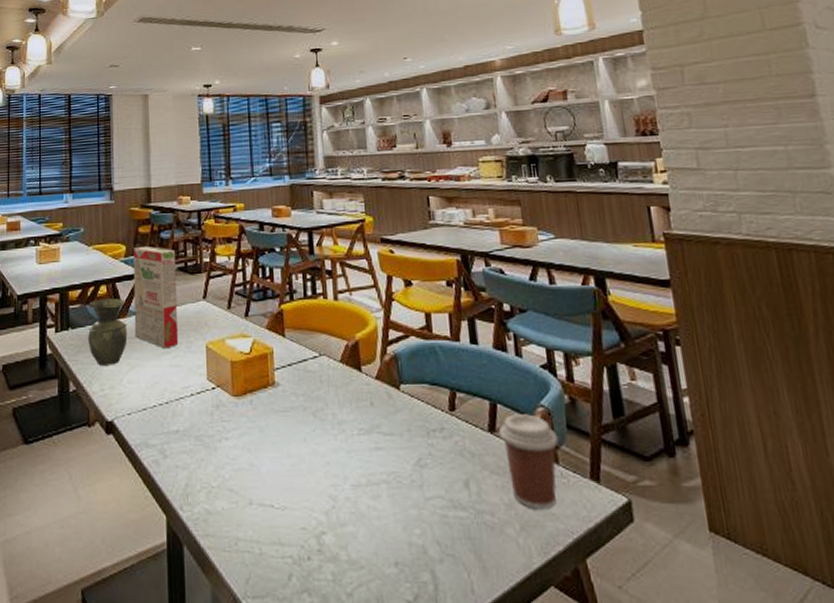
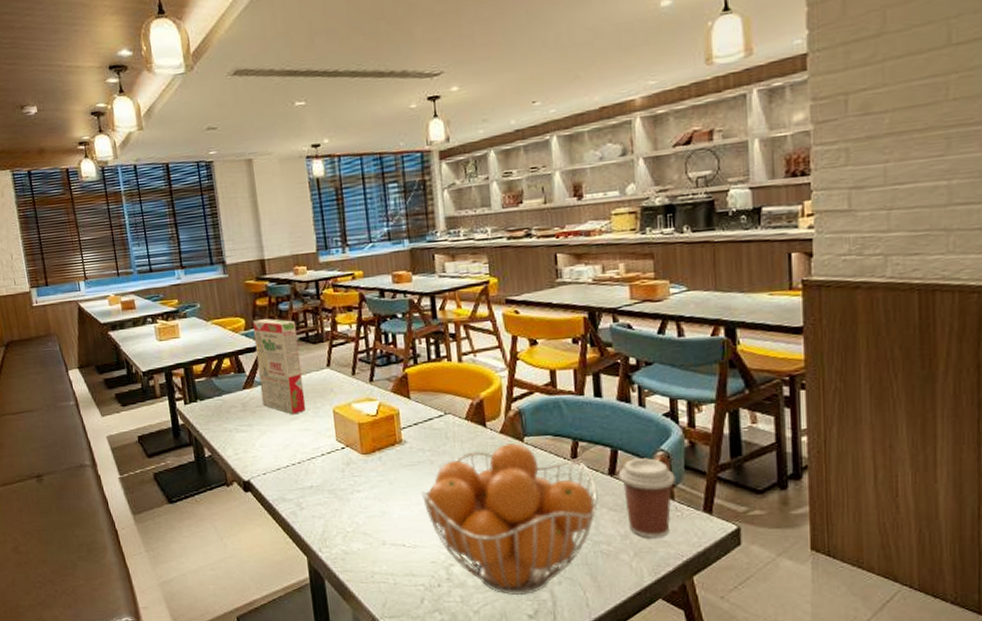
vase: present [88,298,128,365] -> none [214,370,256,433]
fruit basket: none [292,391,479,576] -> present [421,443,598,596]

